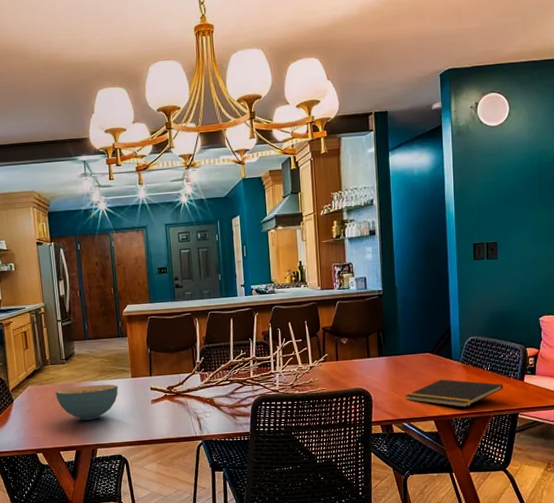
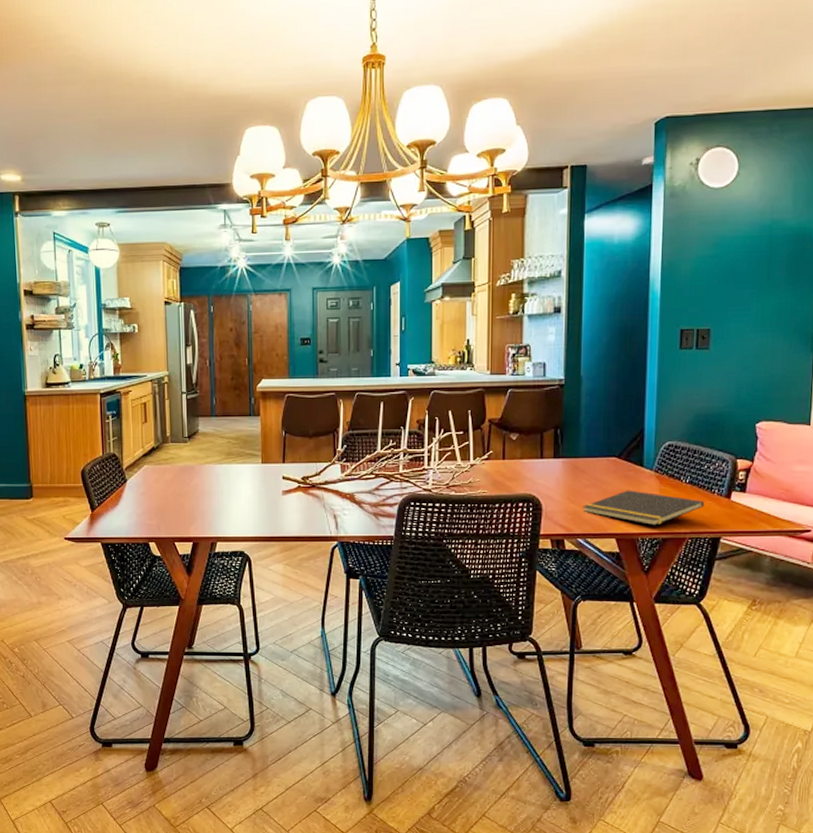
cereal bowl: present [55,384,119,421] -> none [174,468,246,509]

